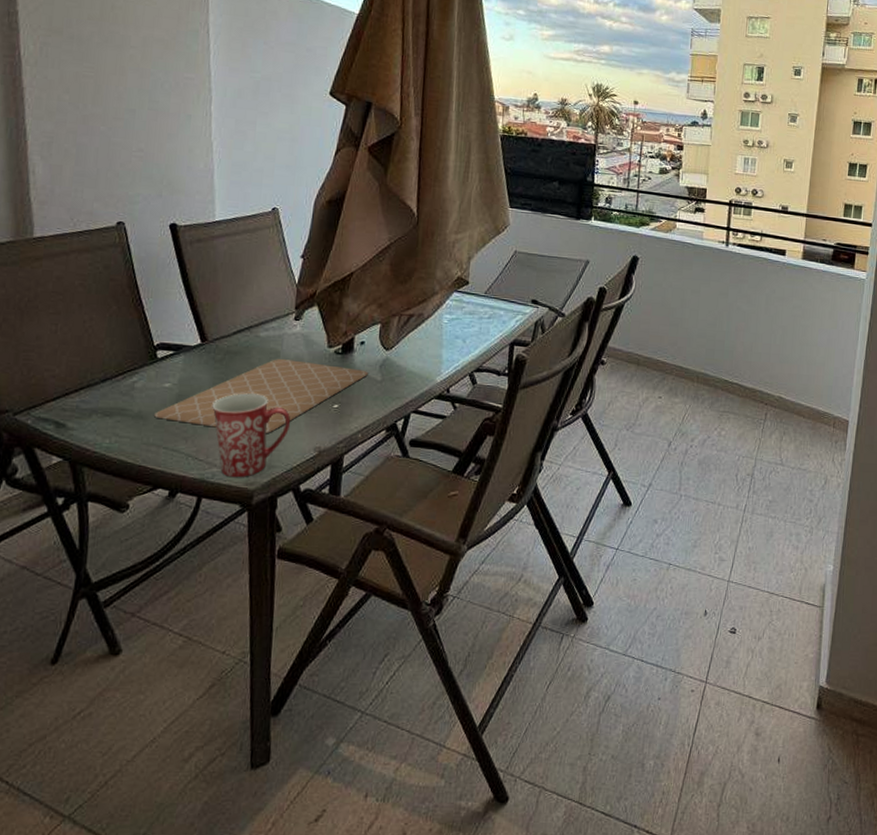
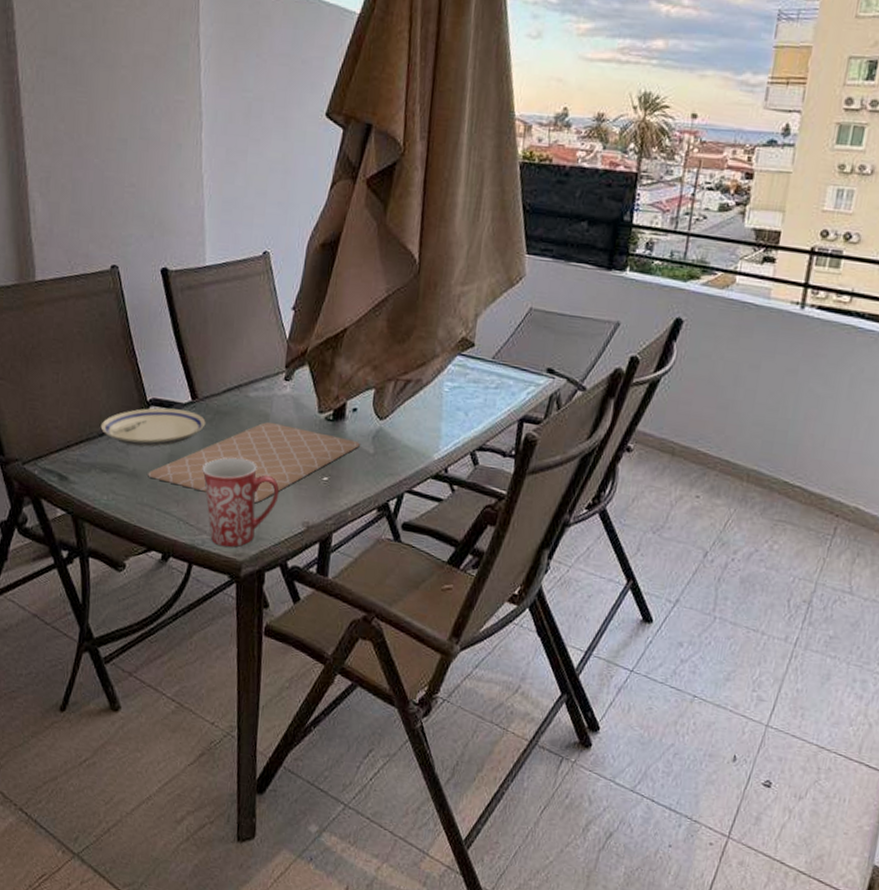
plate: none [103,351,216,389] -> present [100,407,206,447]

